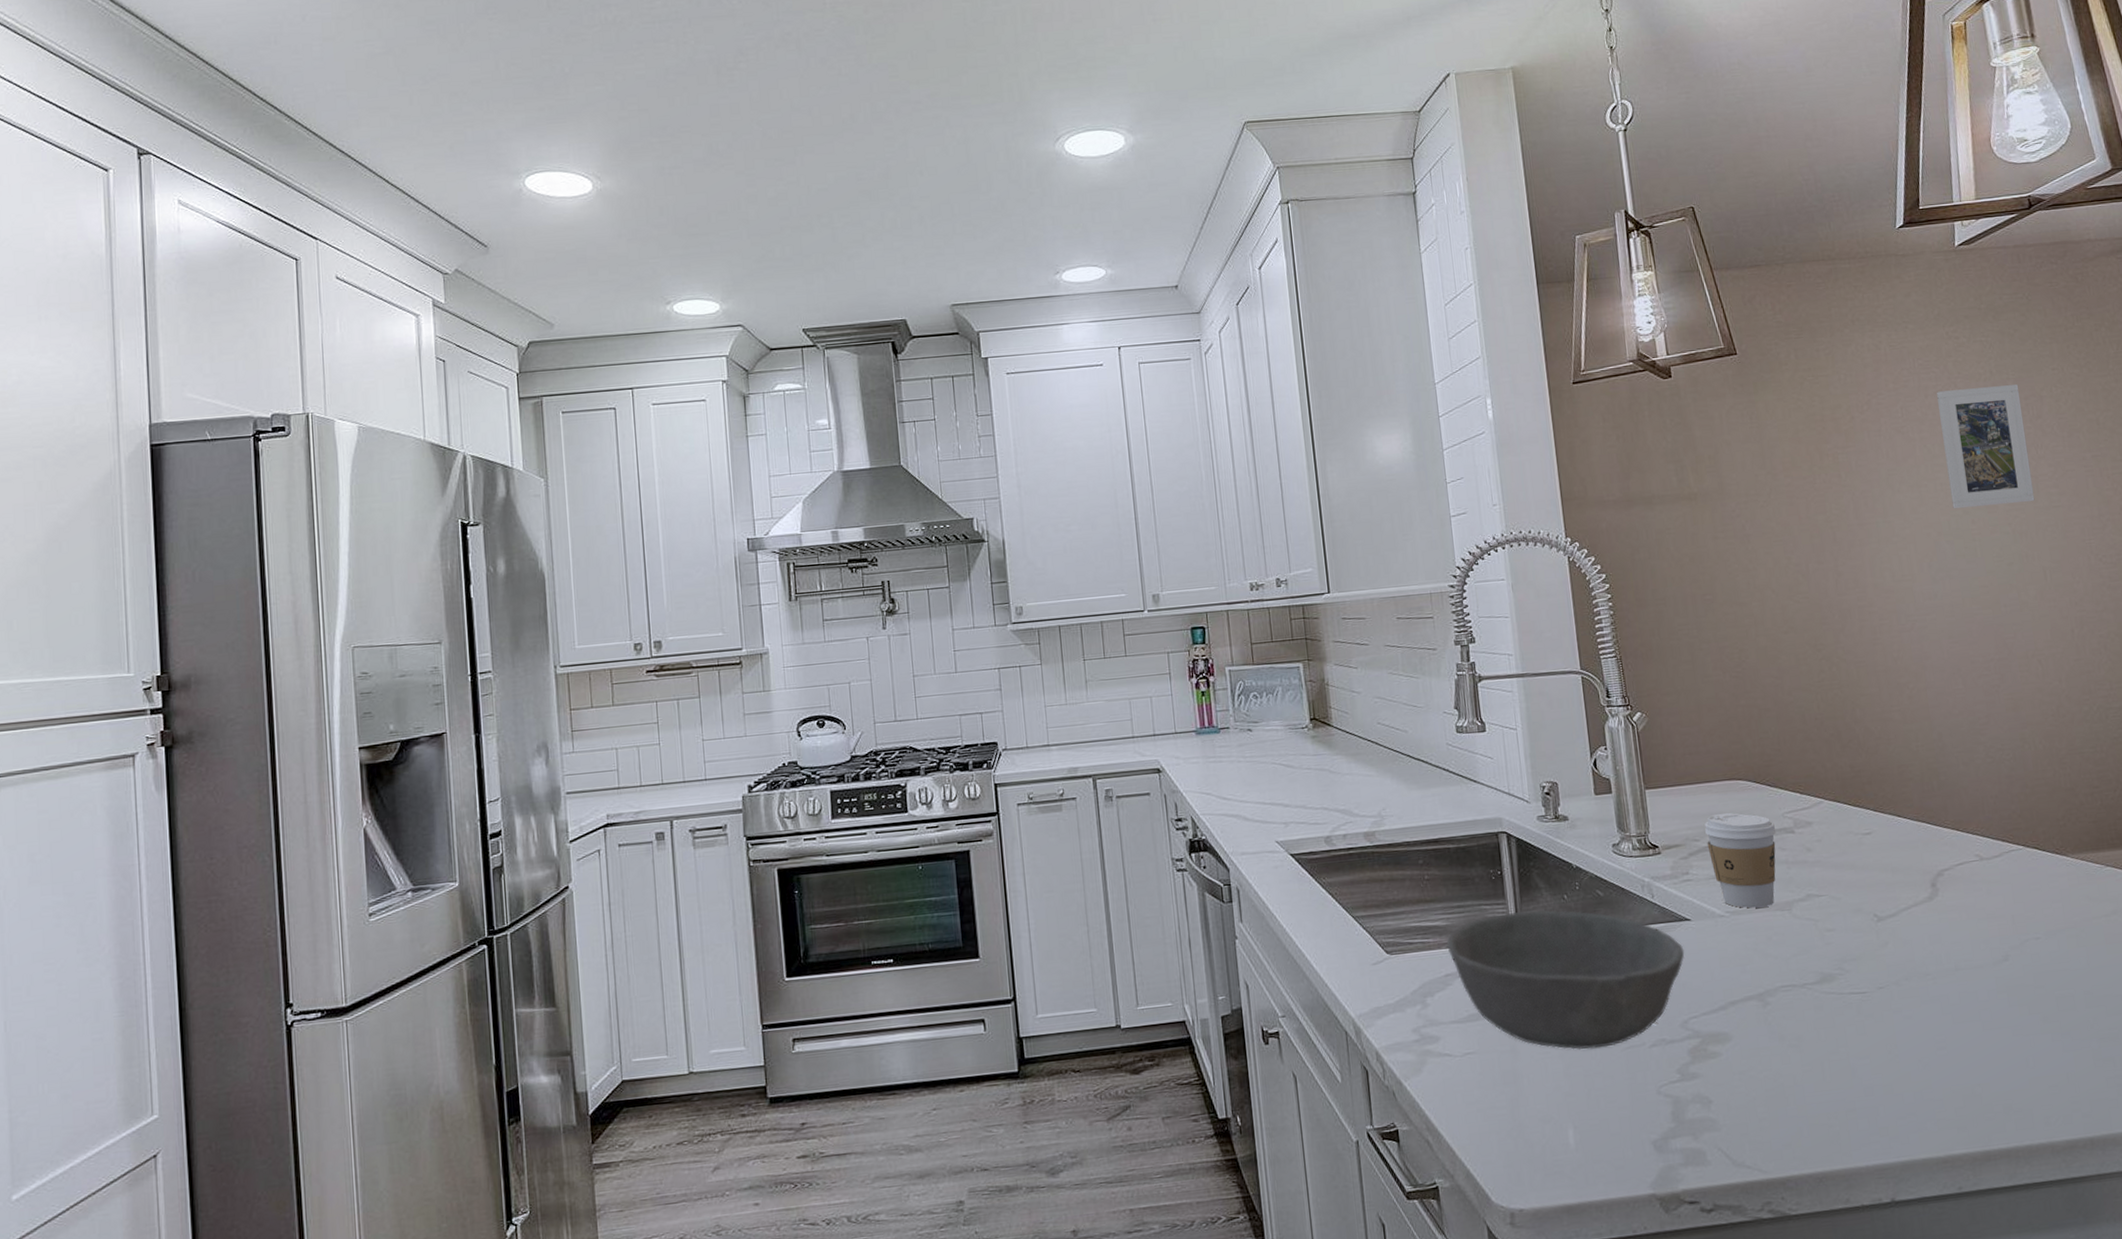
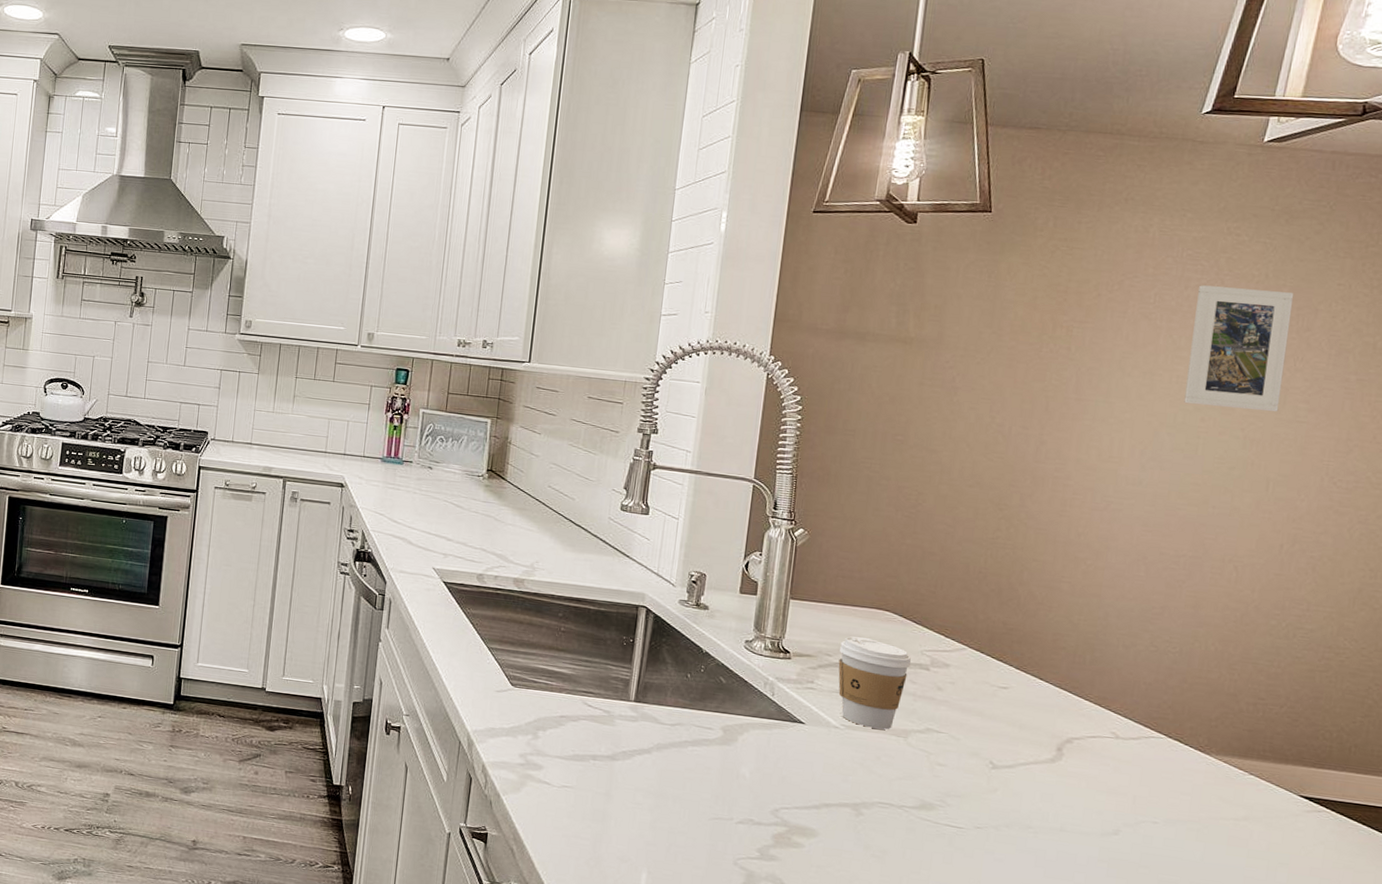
bowl: present [1446,910,1685,1050] -> none [567,676,792,813]

